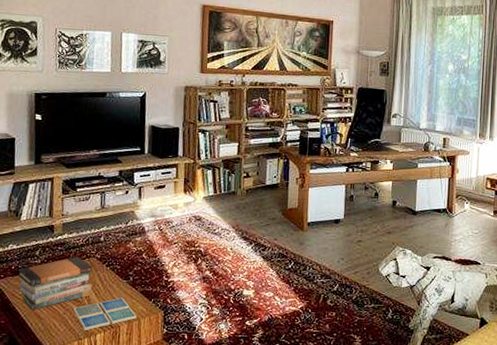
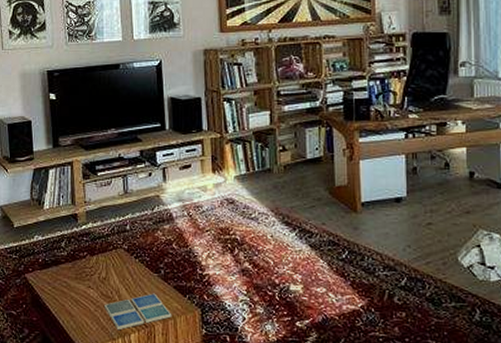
book stack: present [17,256,93,310] -> none [45,247,121,307]

